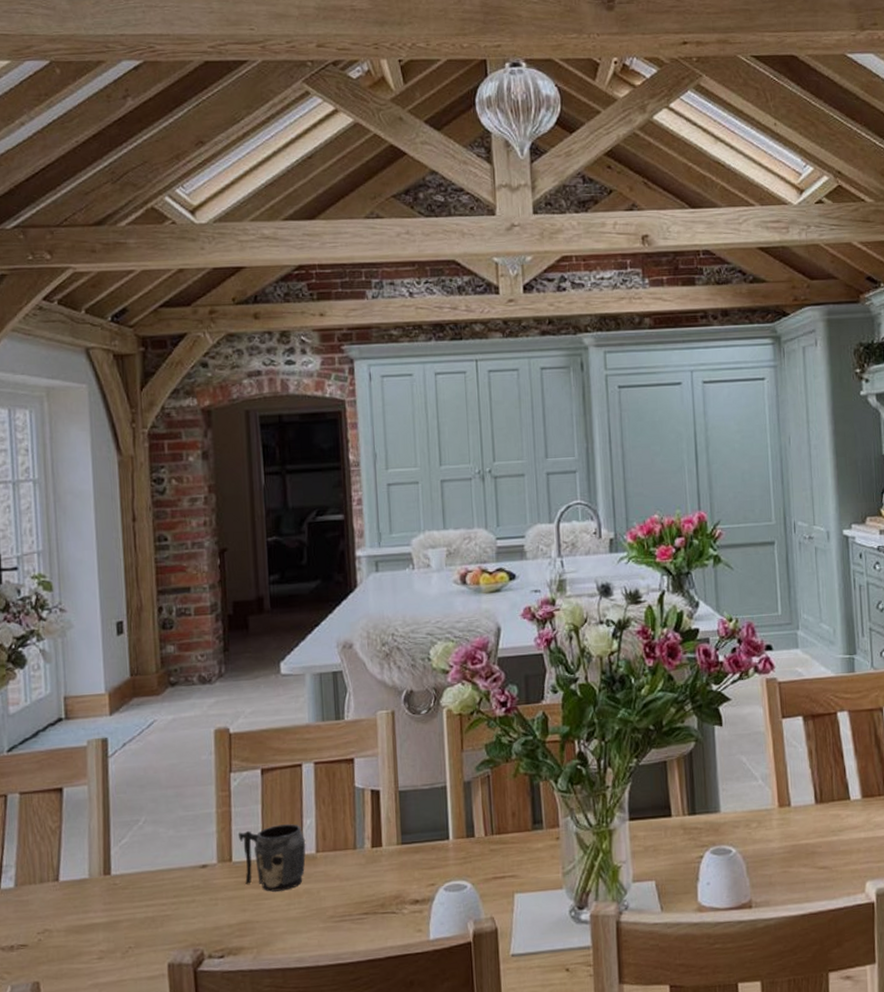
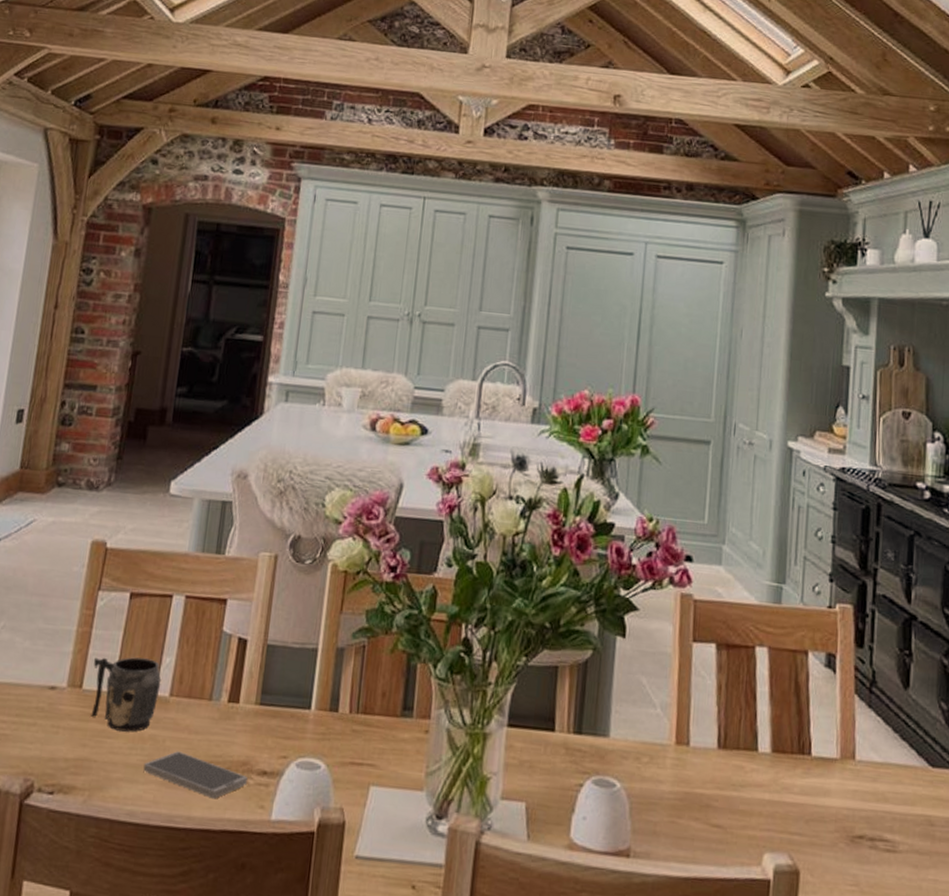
smartphone: none [304,898,402,933] -> present [143,751,247,799]

